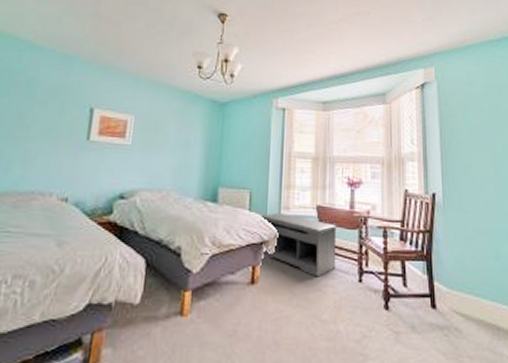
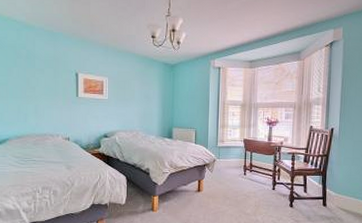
bench: present [260,213,337,277] -> none [203,145,258,187]

